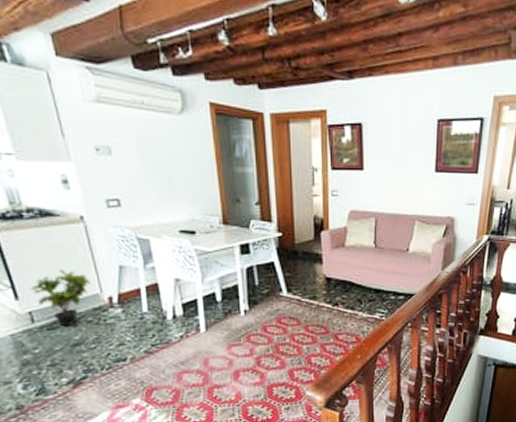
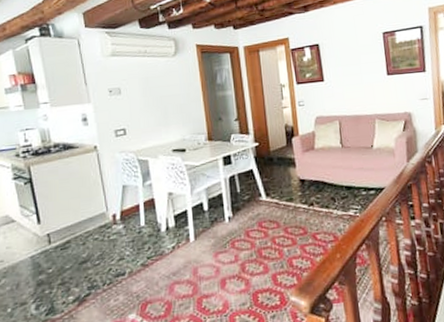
potted plant: present [30,270,91,327] -> none [50,193,99,246]

